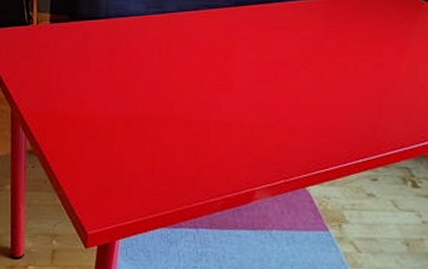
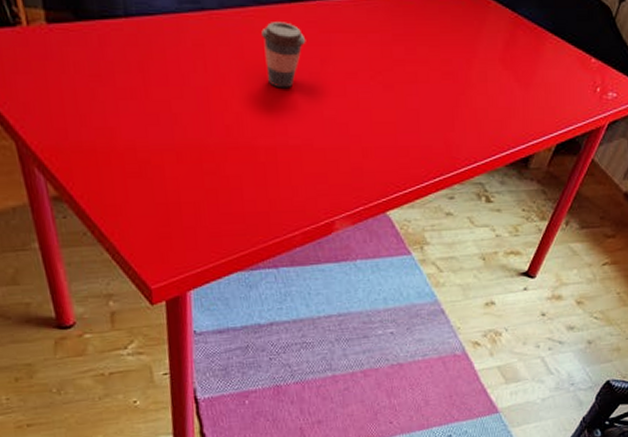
coffee cup: none [209,21,246,74] -> present [261,22,306,89]

